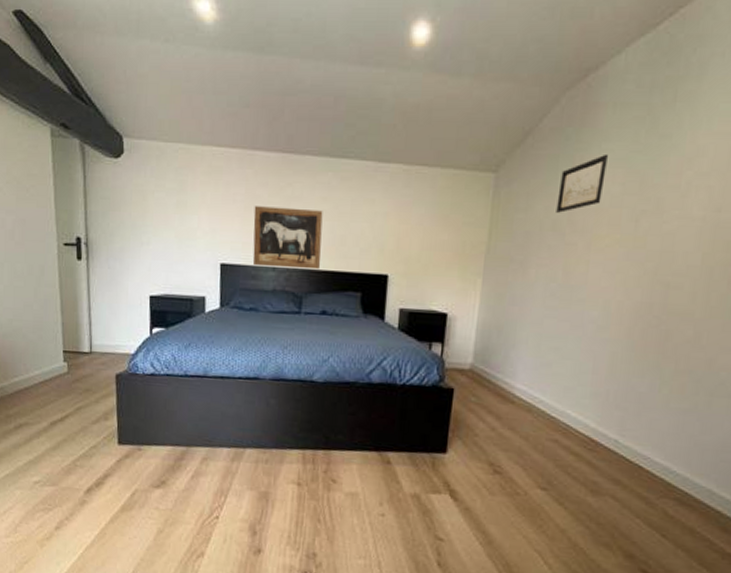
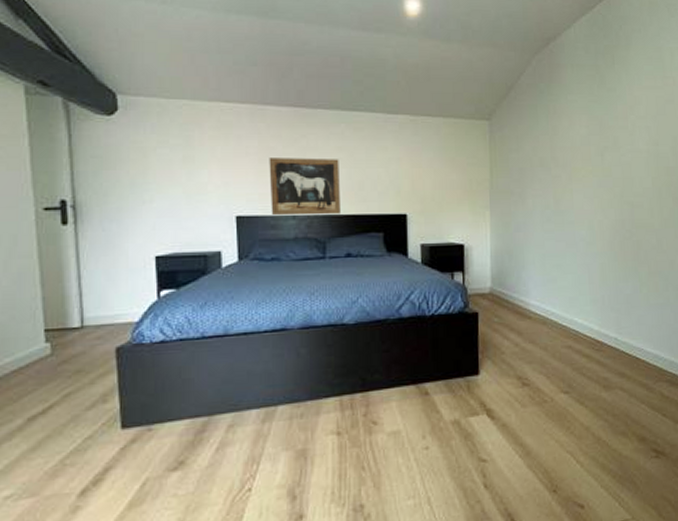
wall art: present [556,153,608,213] -> none [540,103,574,151]

